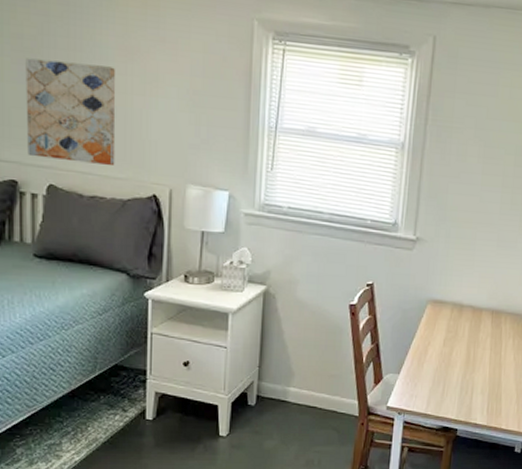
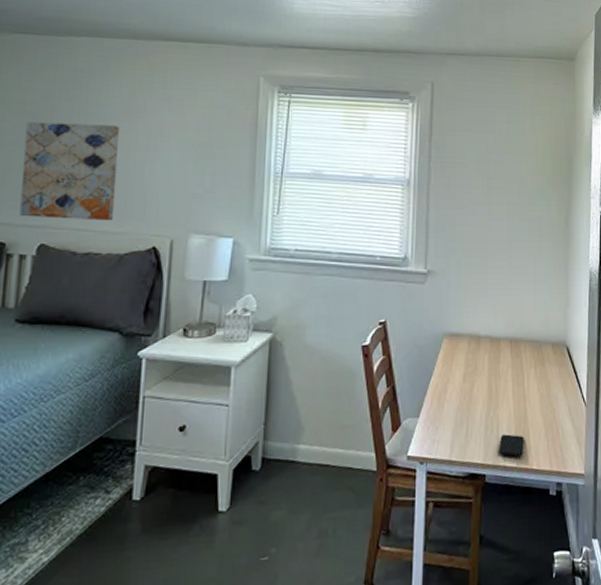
smartphone: none [470,396,496,417] -> present [498,434,524,457]

